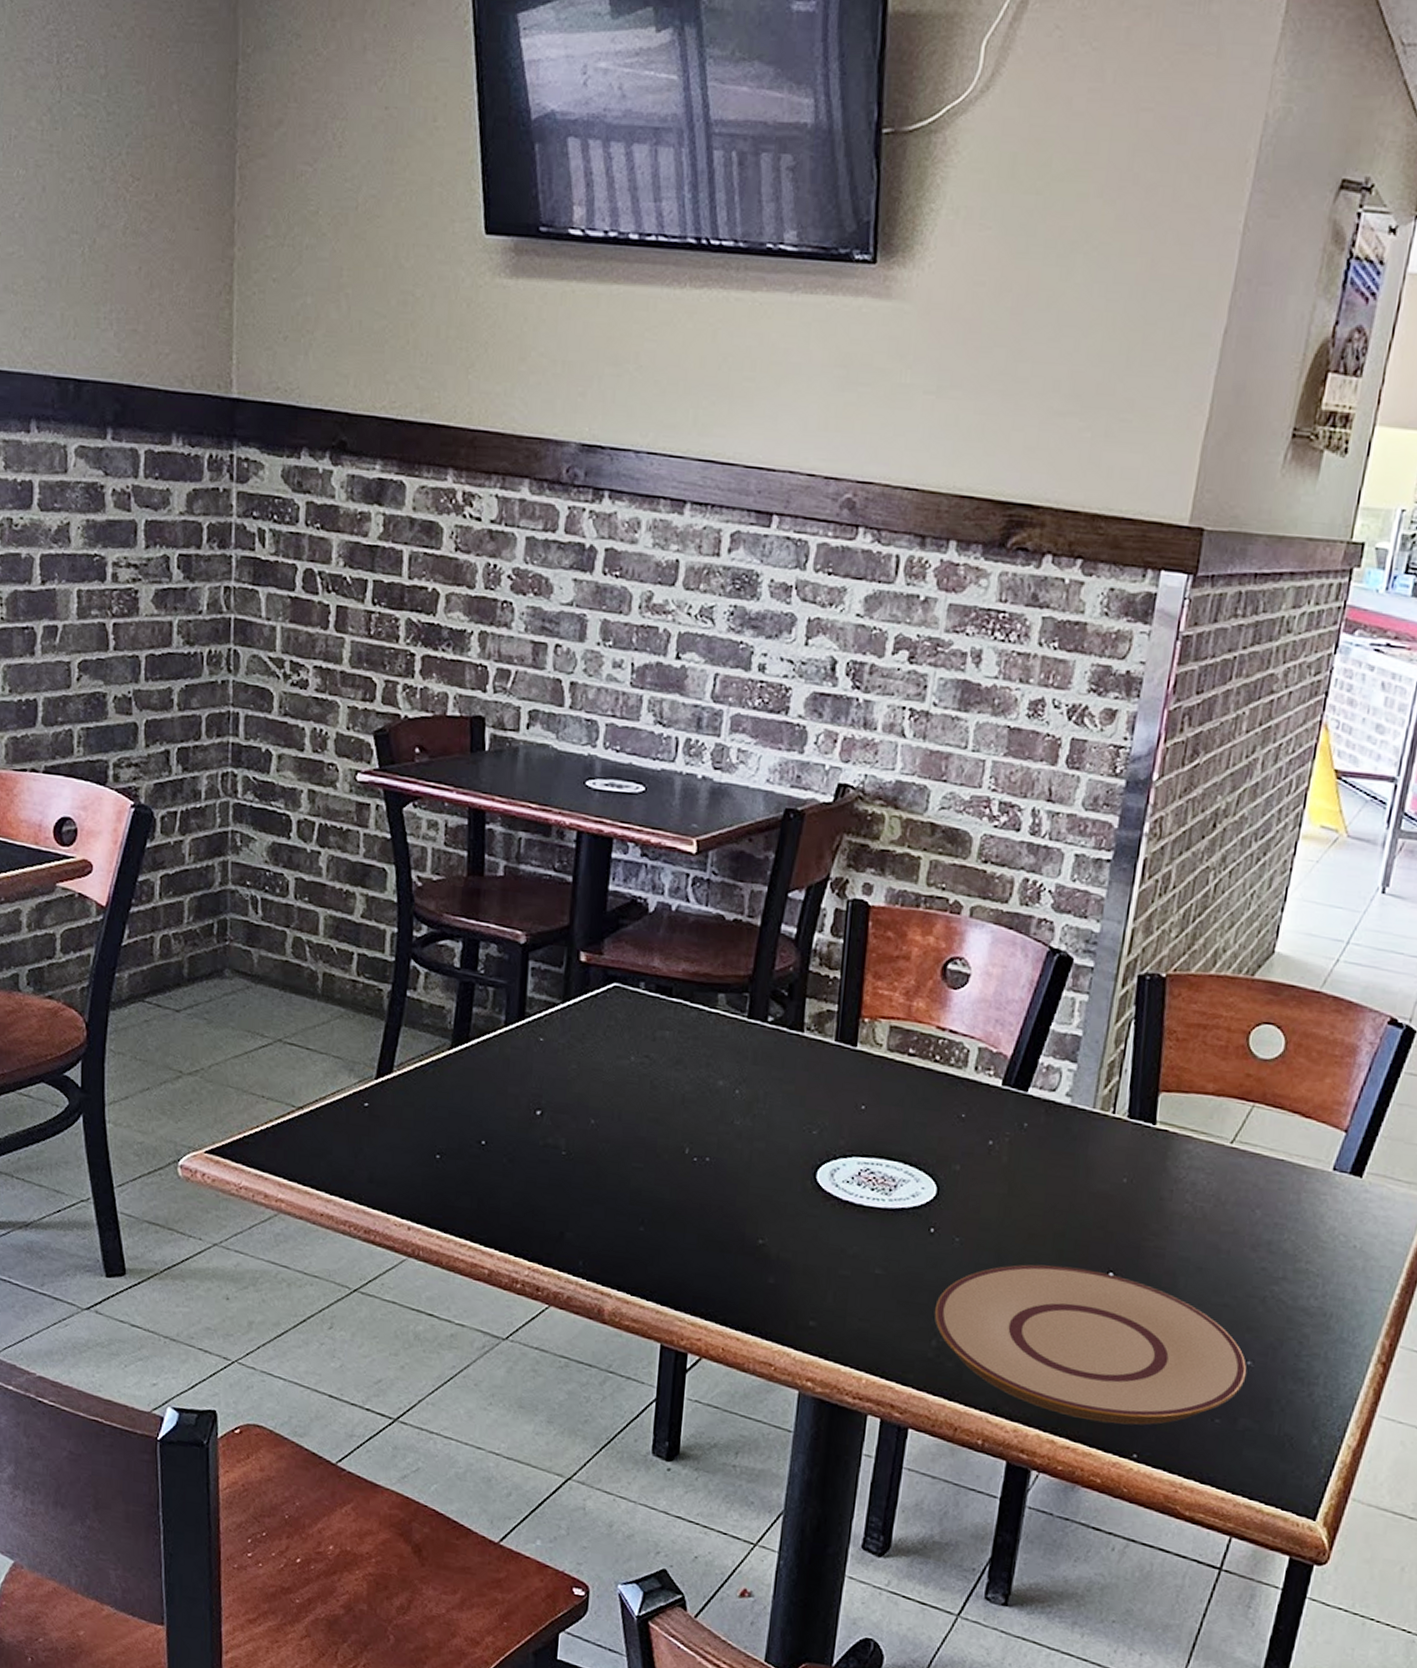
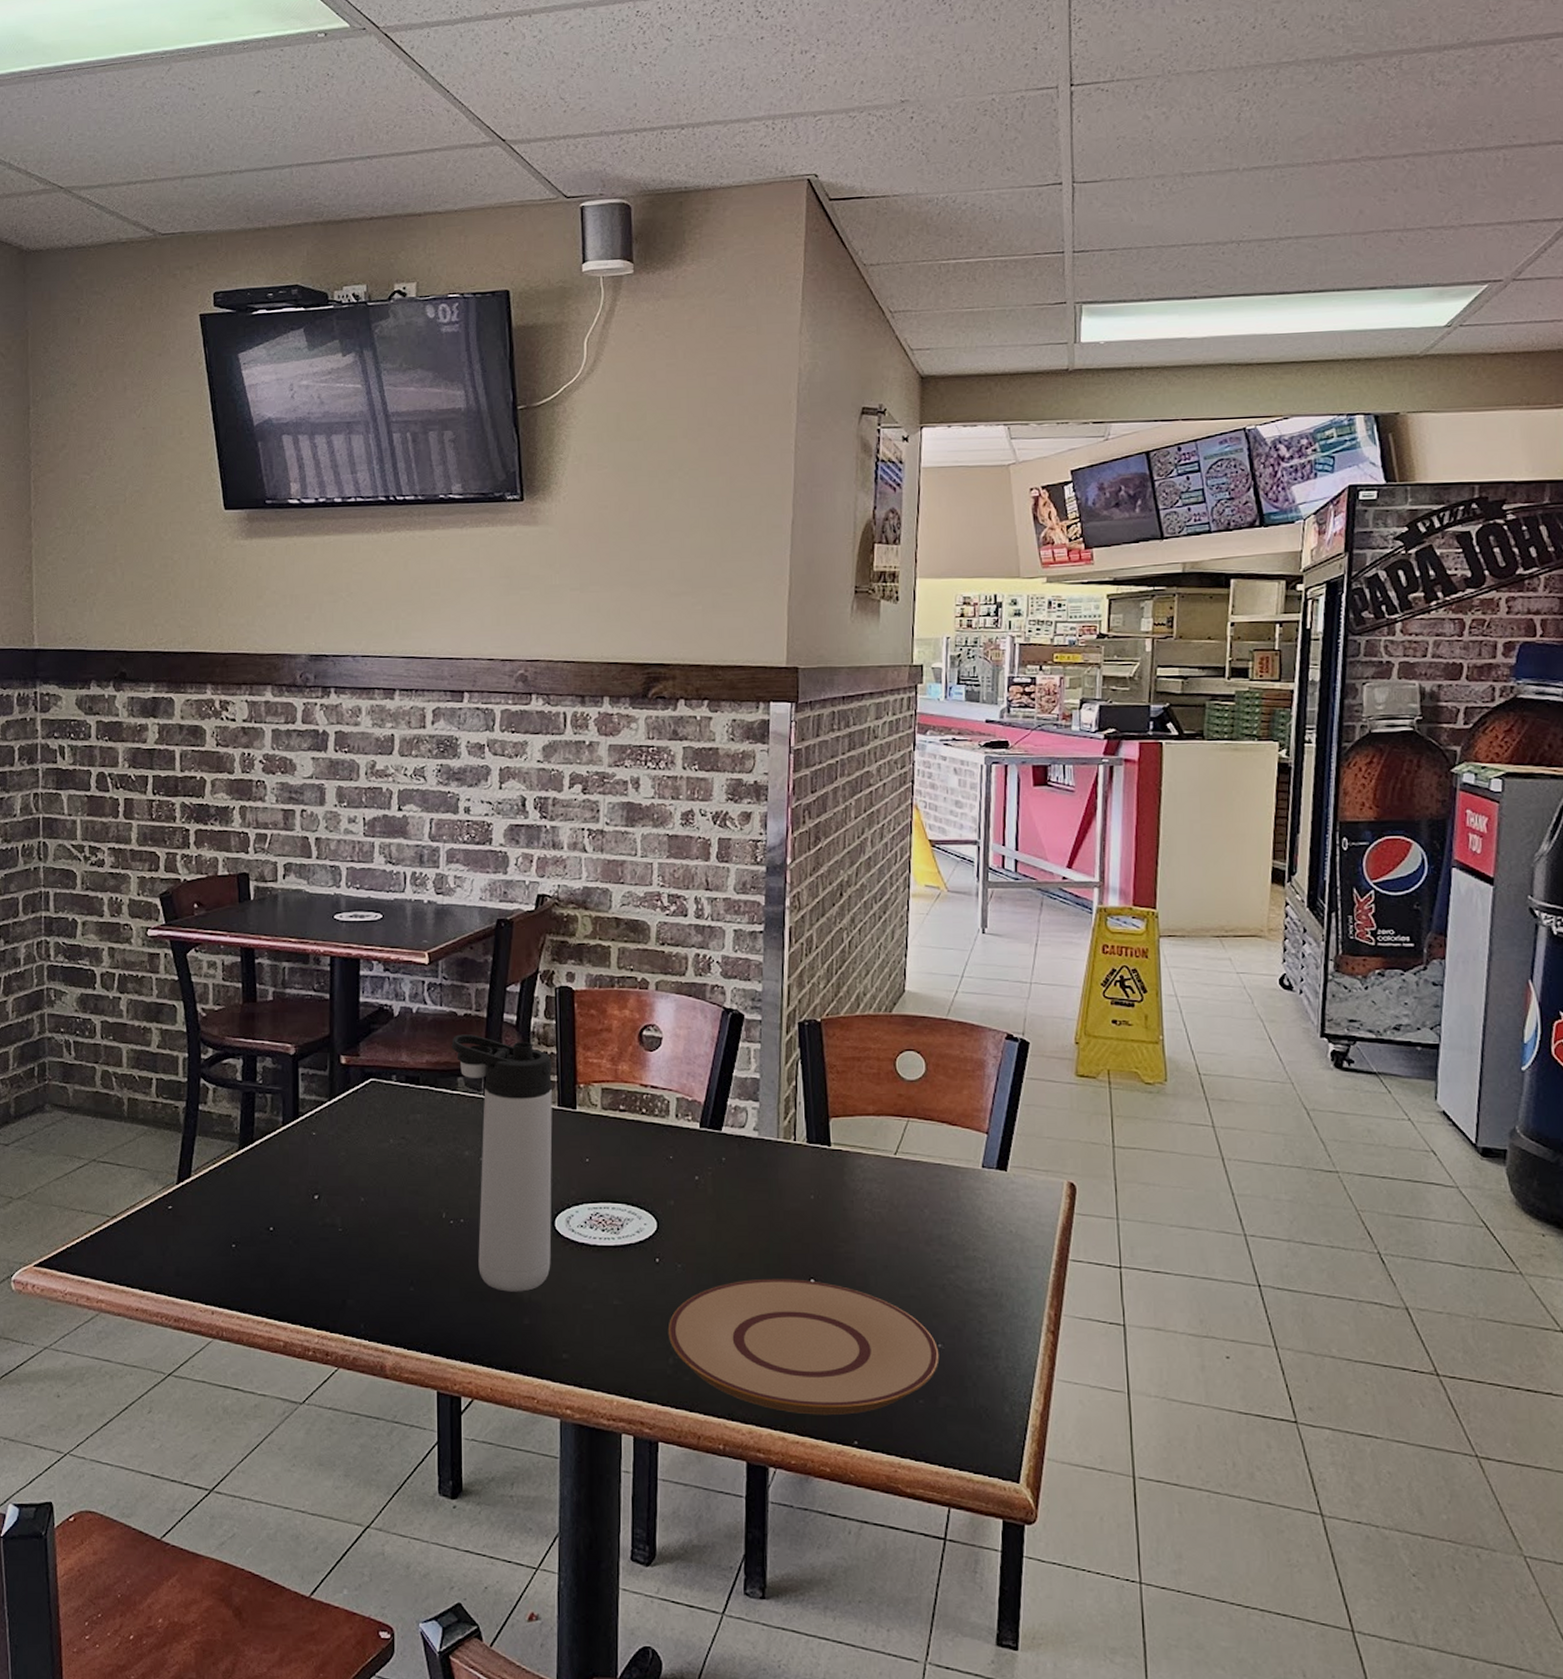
thermos bottle: none [714,942,833,1247] -> present [451,1034,553,1292]

